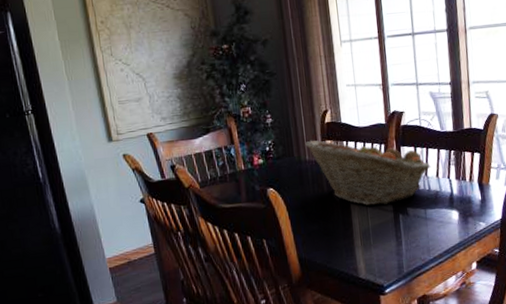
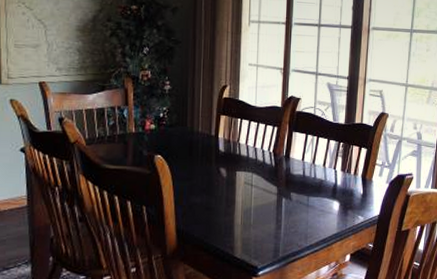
fruit basket: present [305,140,431,206] -> none [200,113,319,186]

